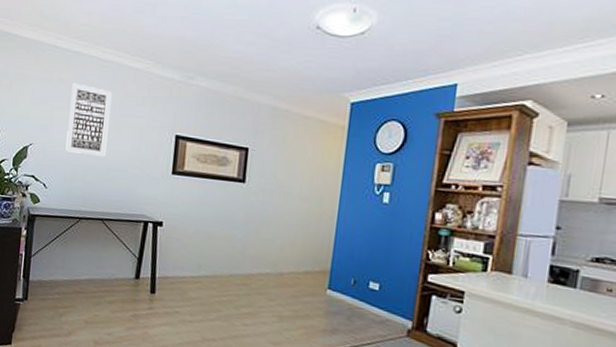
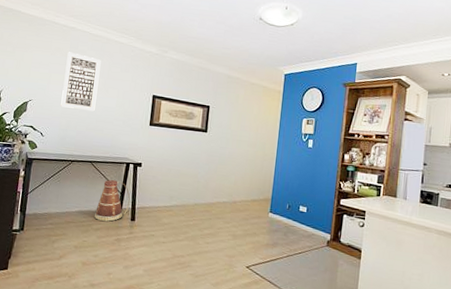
basket: none [107,242,149,293] -> present [94,180,130,222]

